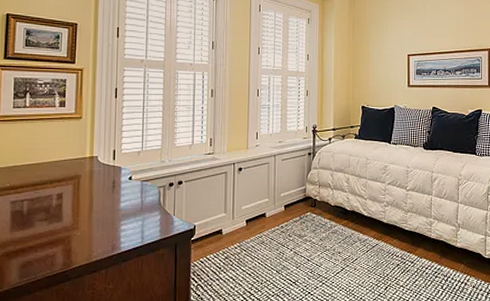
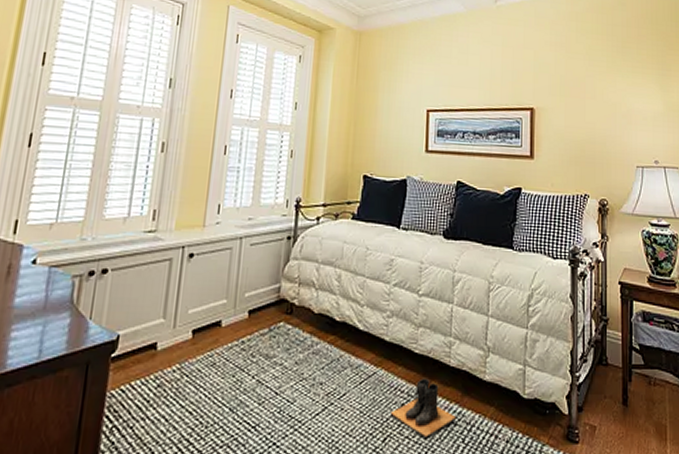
boots: none [389,246,436,286] -> present [389,378,456,438]

